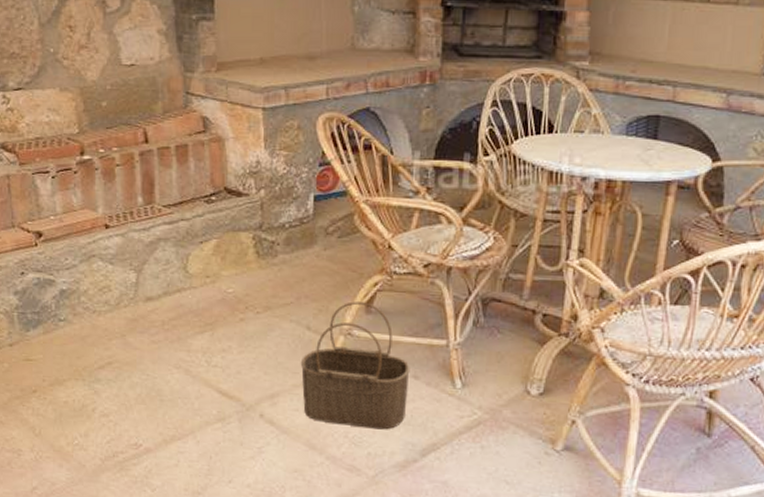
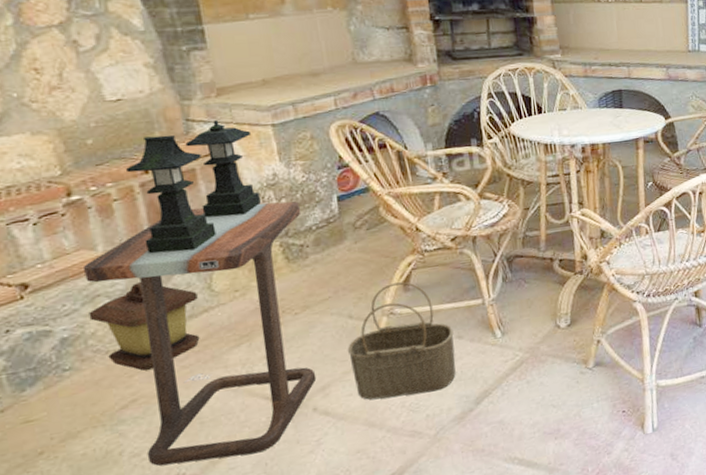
side table: none [84,185,278,444] -> present [82,201,317,466]
lantern: none [84,249,174,337] -> present [89,281,200,371]
lantern: none [130,97,243,228] -> present [126,120,262,254]

